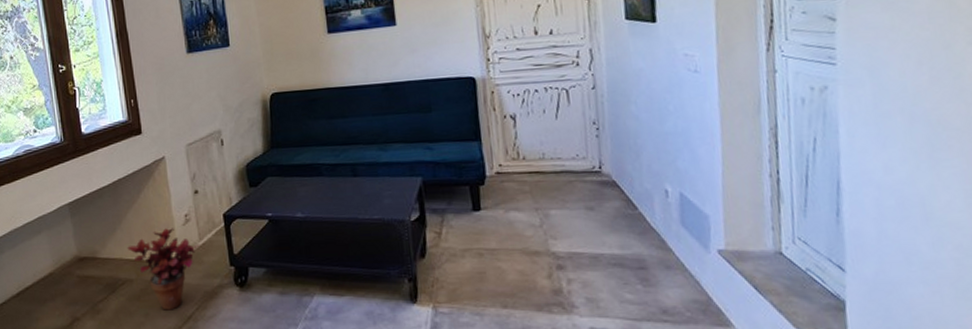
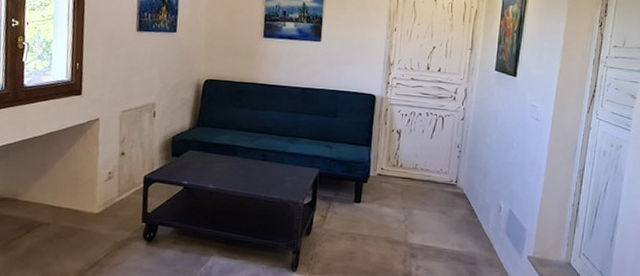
potted plant: present [127,228,200,311] -> none [49,182,118,255]

